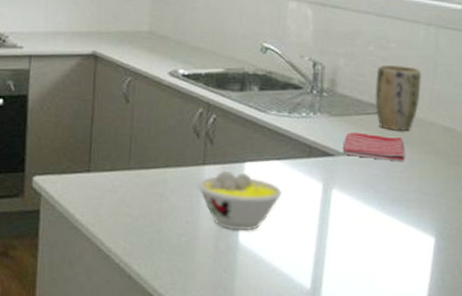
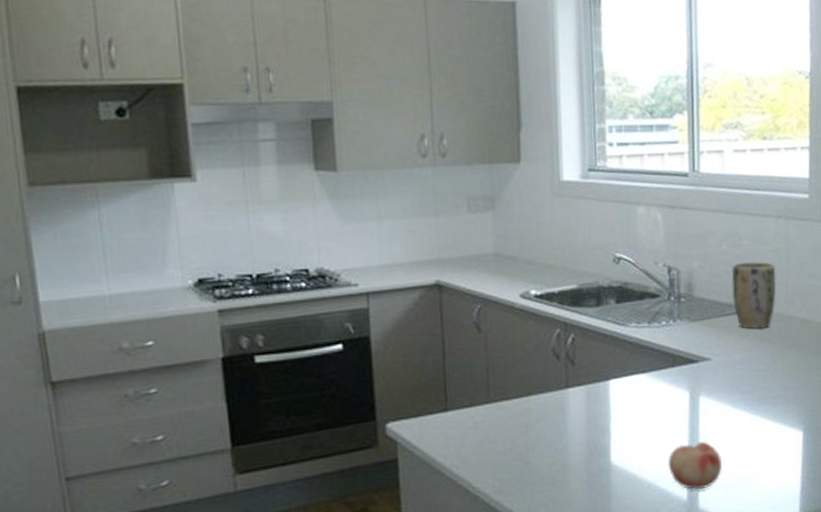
bowl: present [198,171,283,231] -> none [563,391,651,452]
fruit: none [294,233,348,281] -> present [668,441,722,490]
dish towel: present [342,132,405,162] -> none [705,334,767,360]

